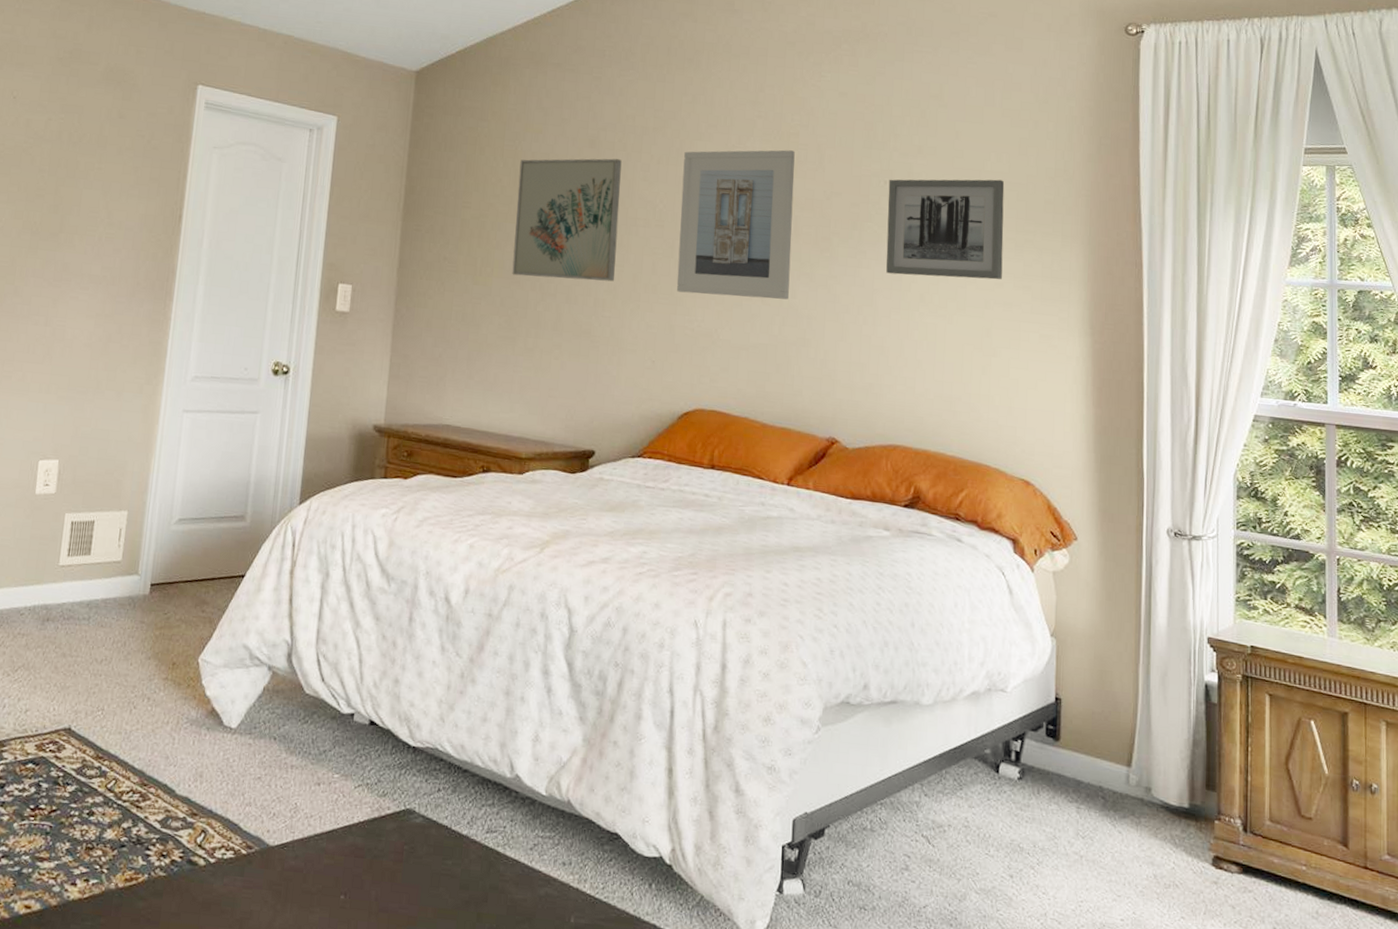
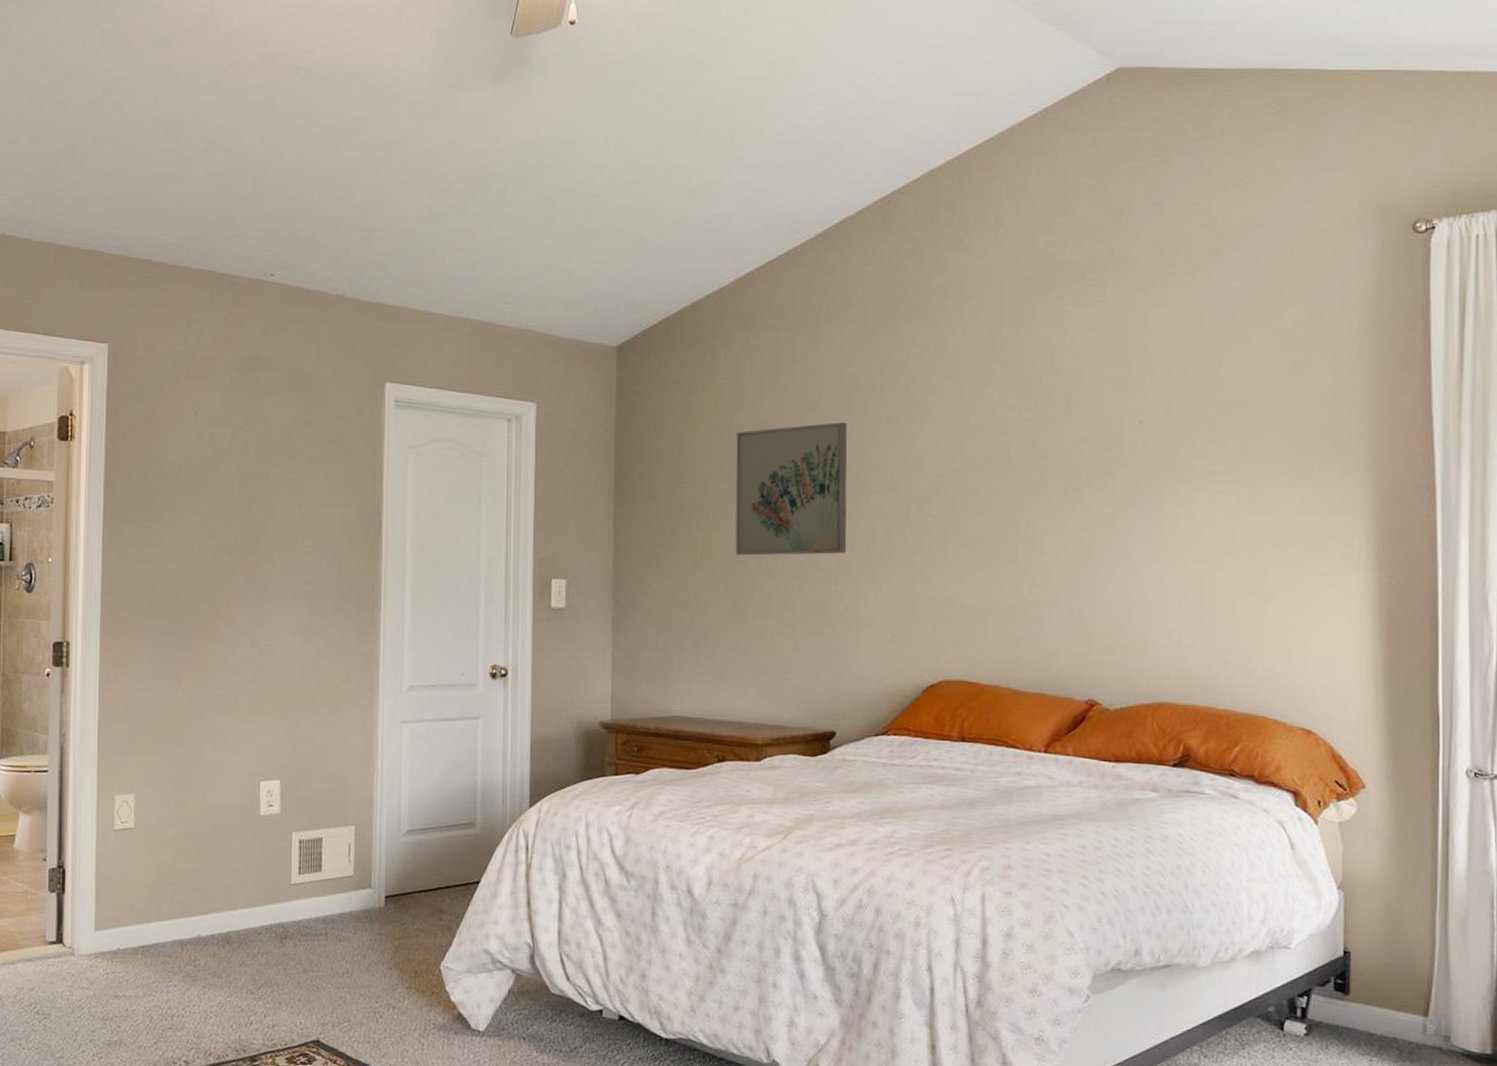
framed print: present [676,149,795,300] -> none [914,396,1039,560]
wall art: present [886,179,1005,280] -> none [1144,408,1276,521]

